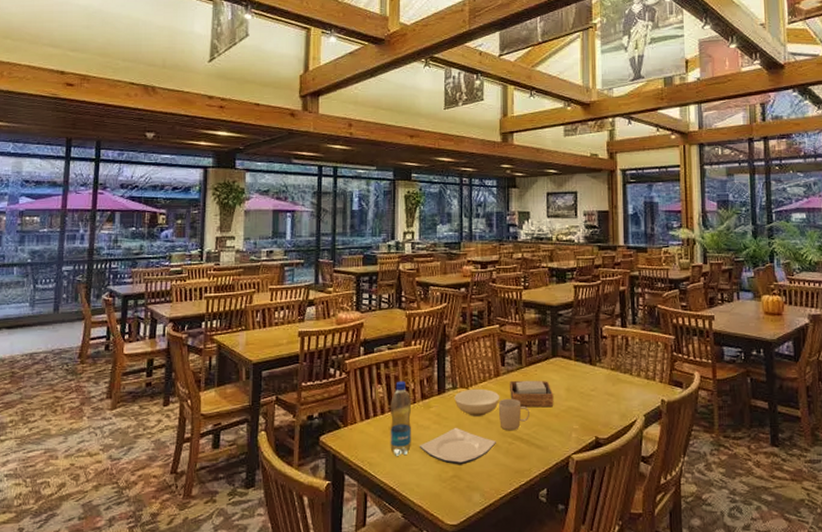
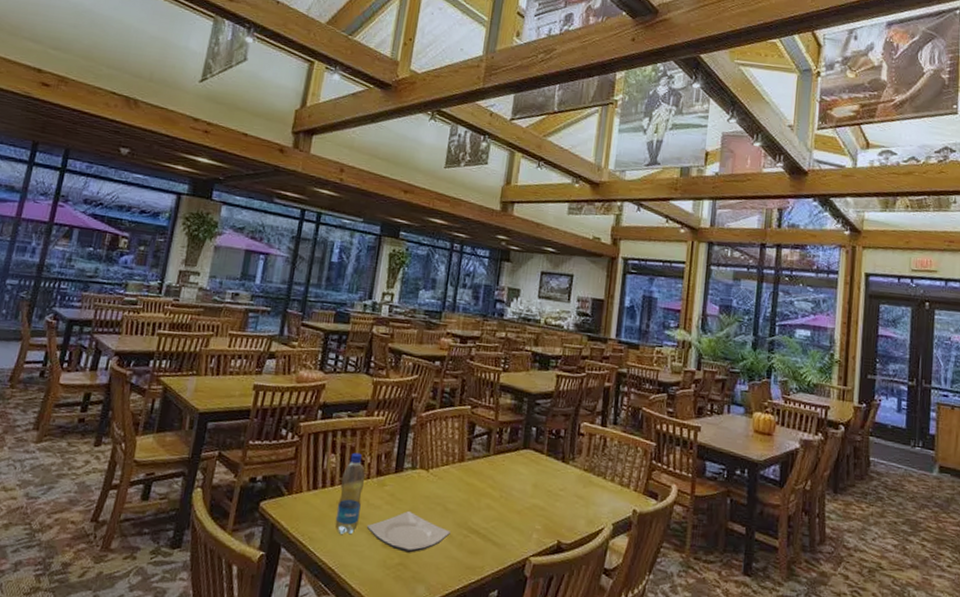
bowl: present [454,388,500,416] -> none [412,471,462,503]
mug: present [498,398,529,431] -> none [457,486,491,523]
napkin holder: present [510,380,554,408] -> none [472,468,520,503]

